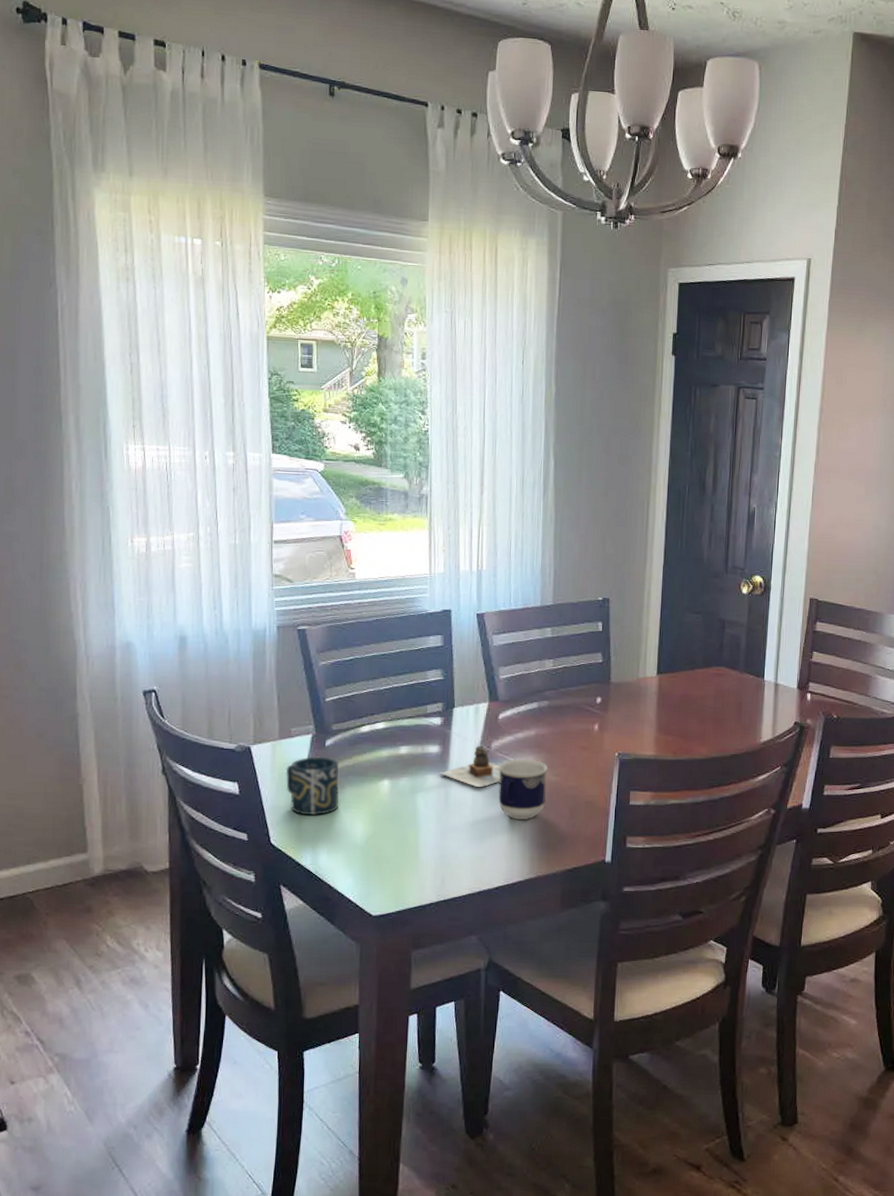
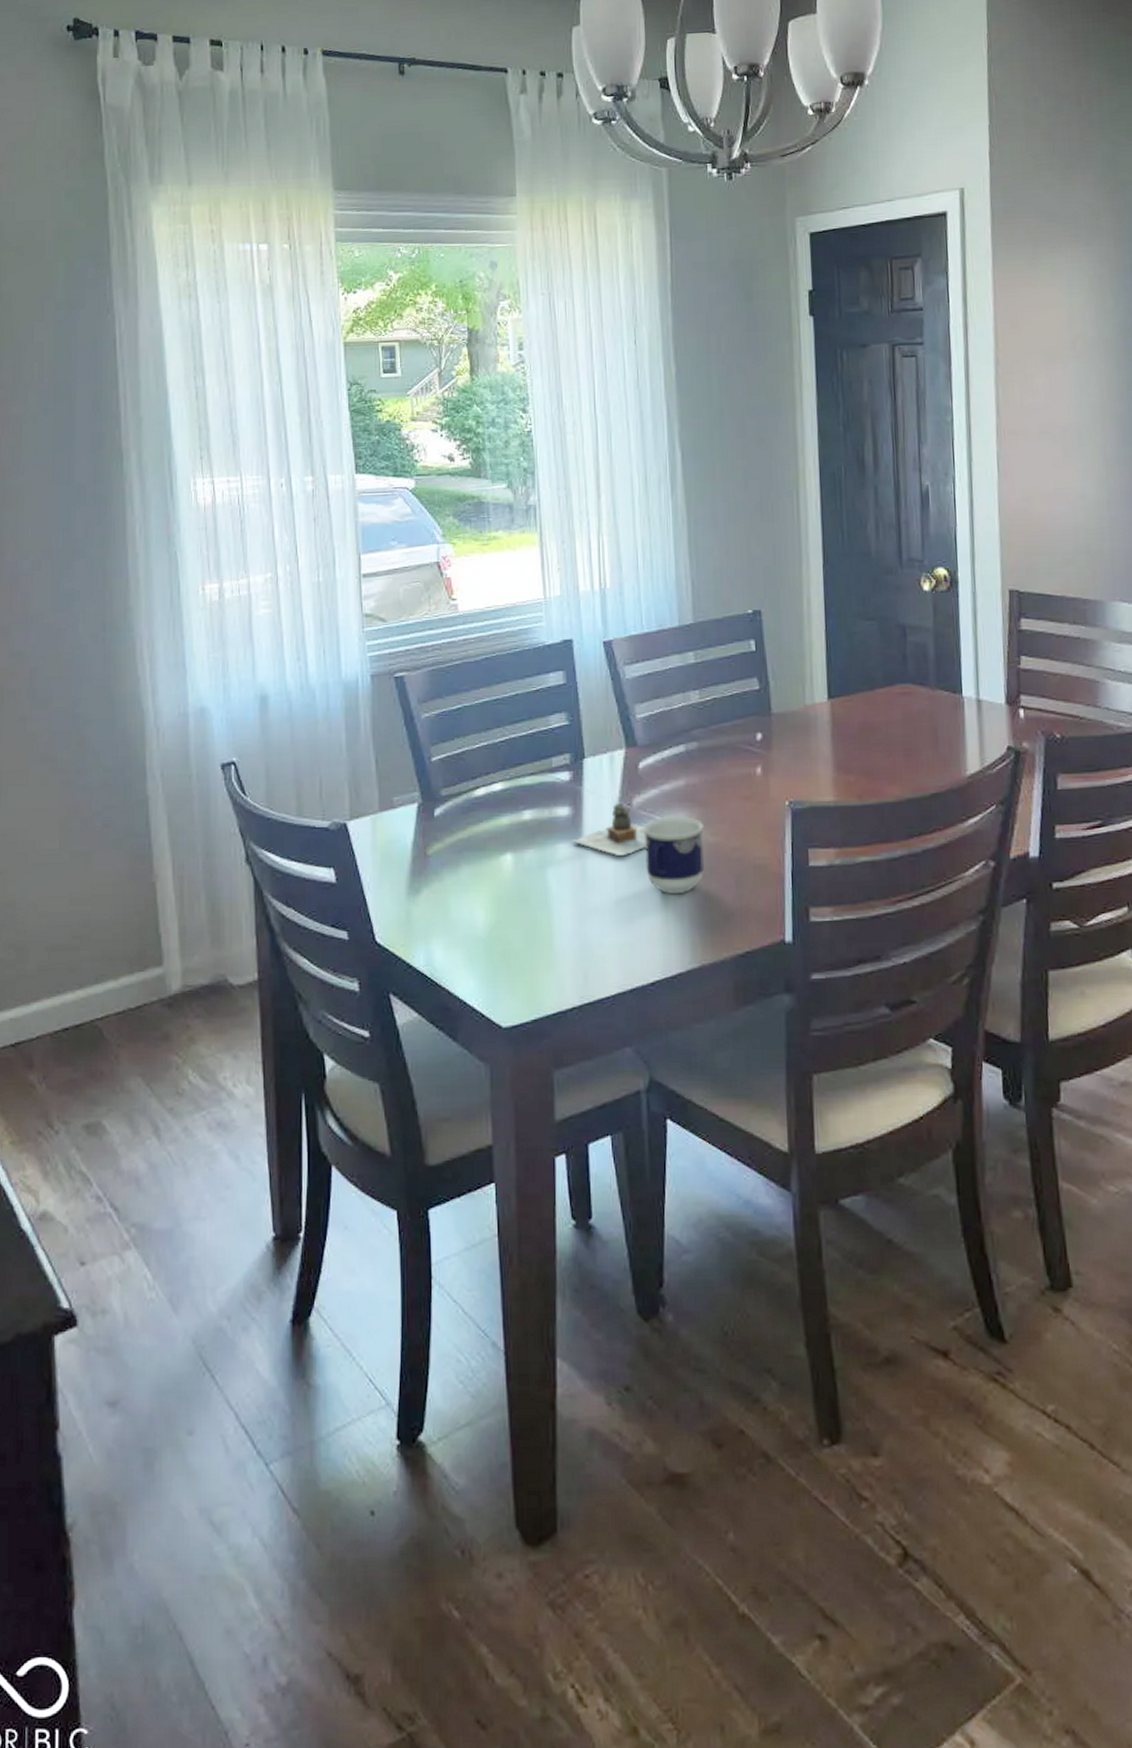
cup: present [285,756,340,816] -> none [389,830,454,904]

